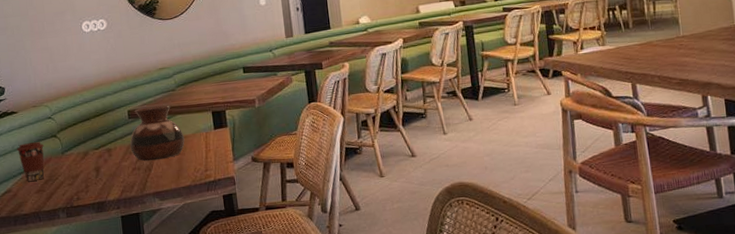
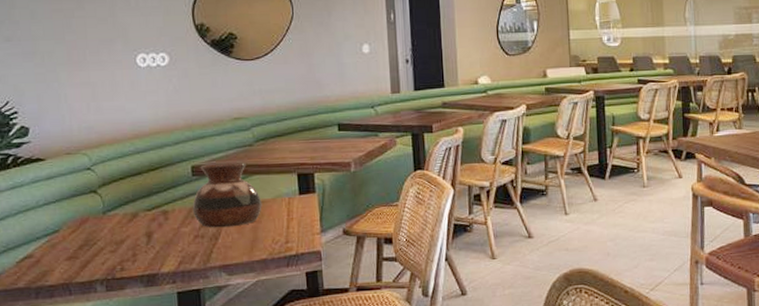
coffee cup: present [16,142,45,181] -> none [42,198,80,245]

